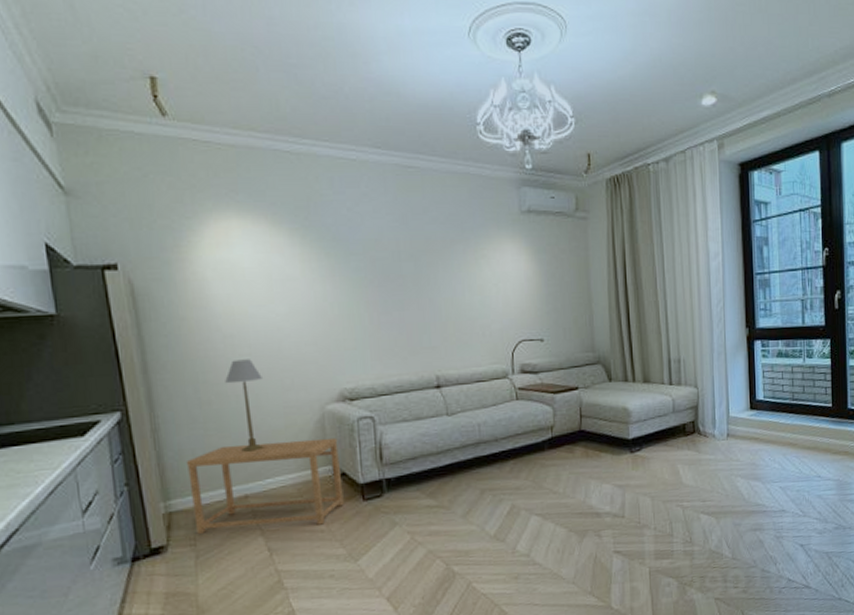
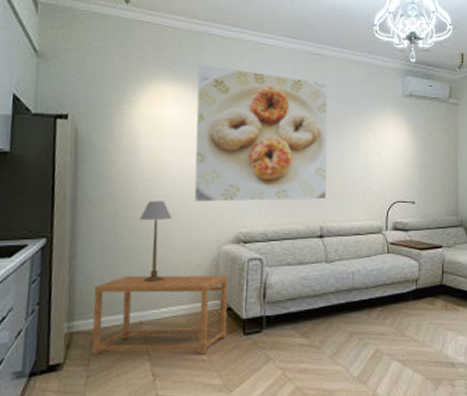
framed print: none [266,189,439,357] -> present [194,64,328,202]

